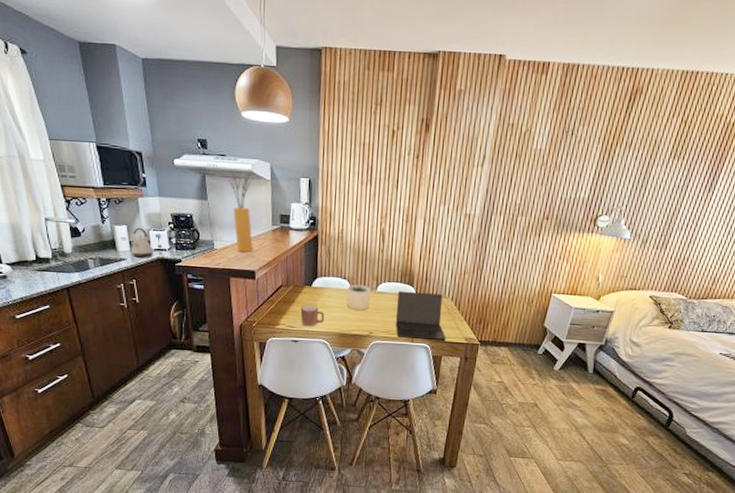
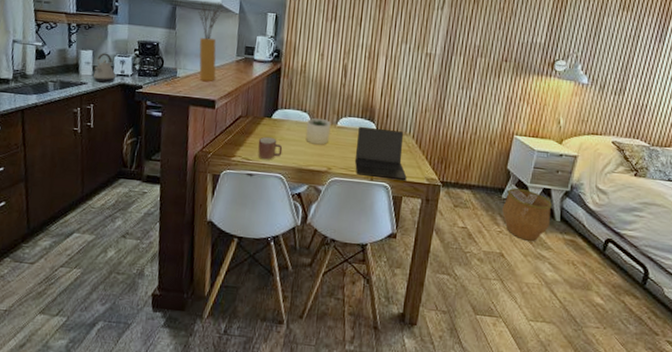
basket: none [537,343,586,393] -> present [502,187,552,242]

